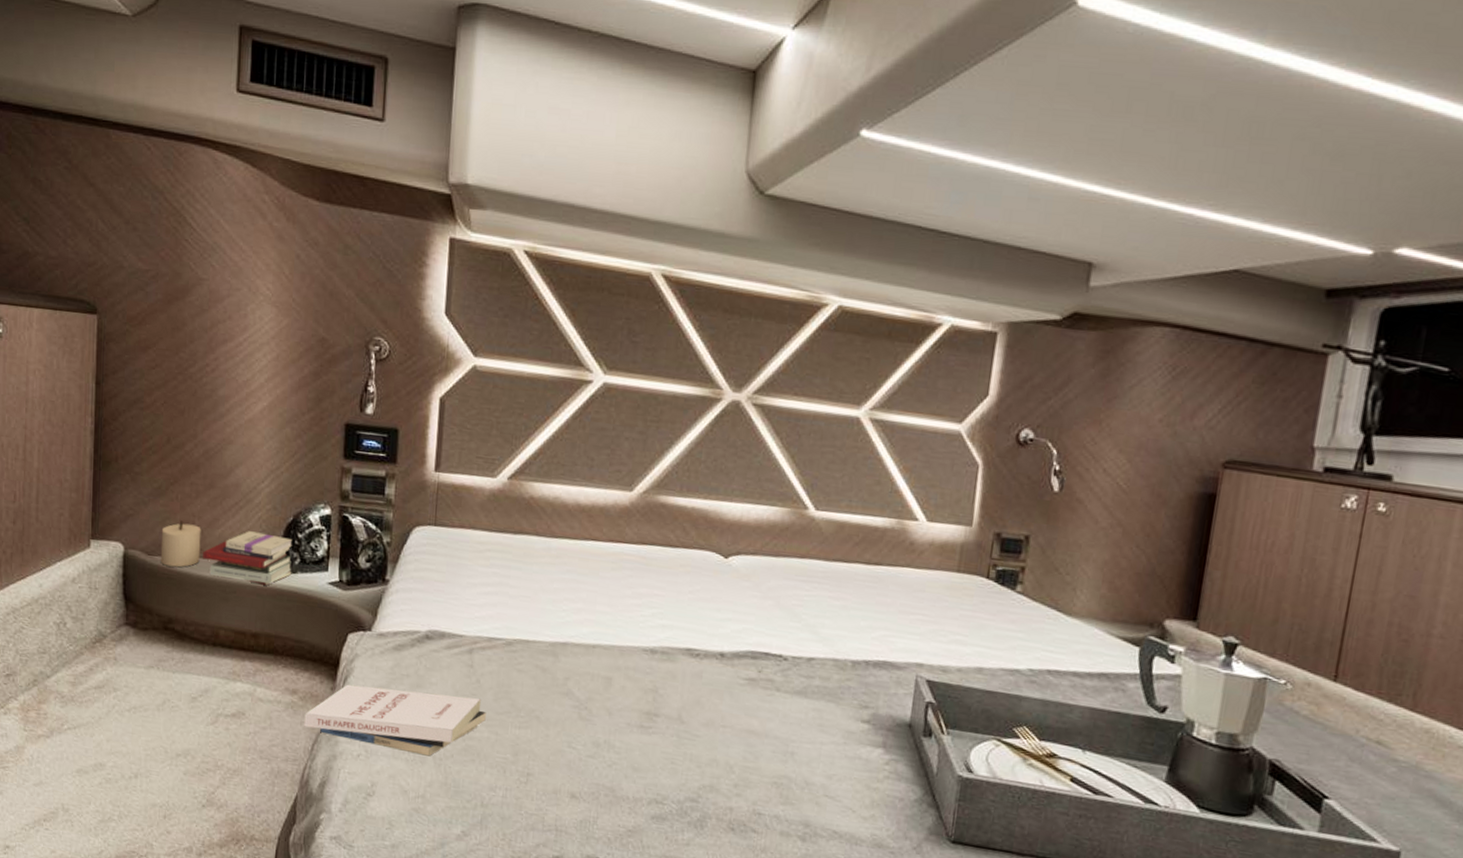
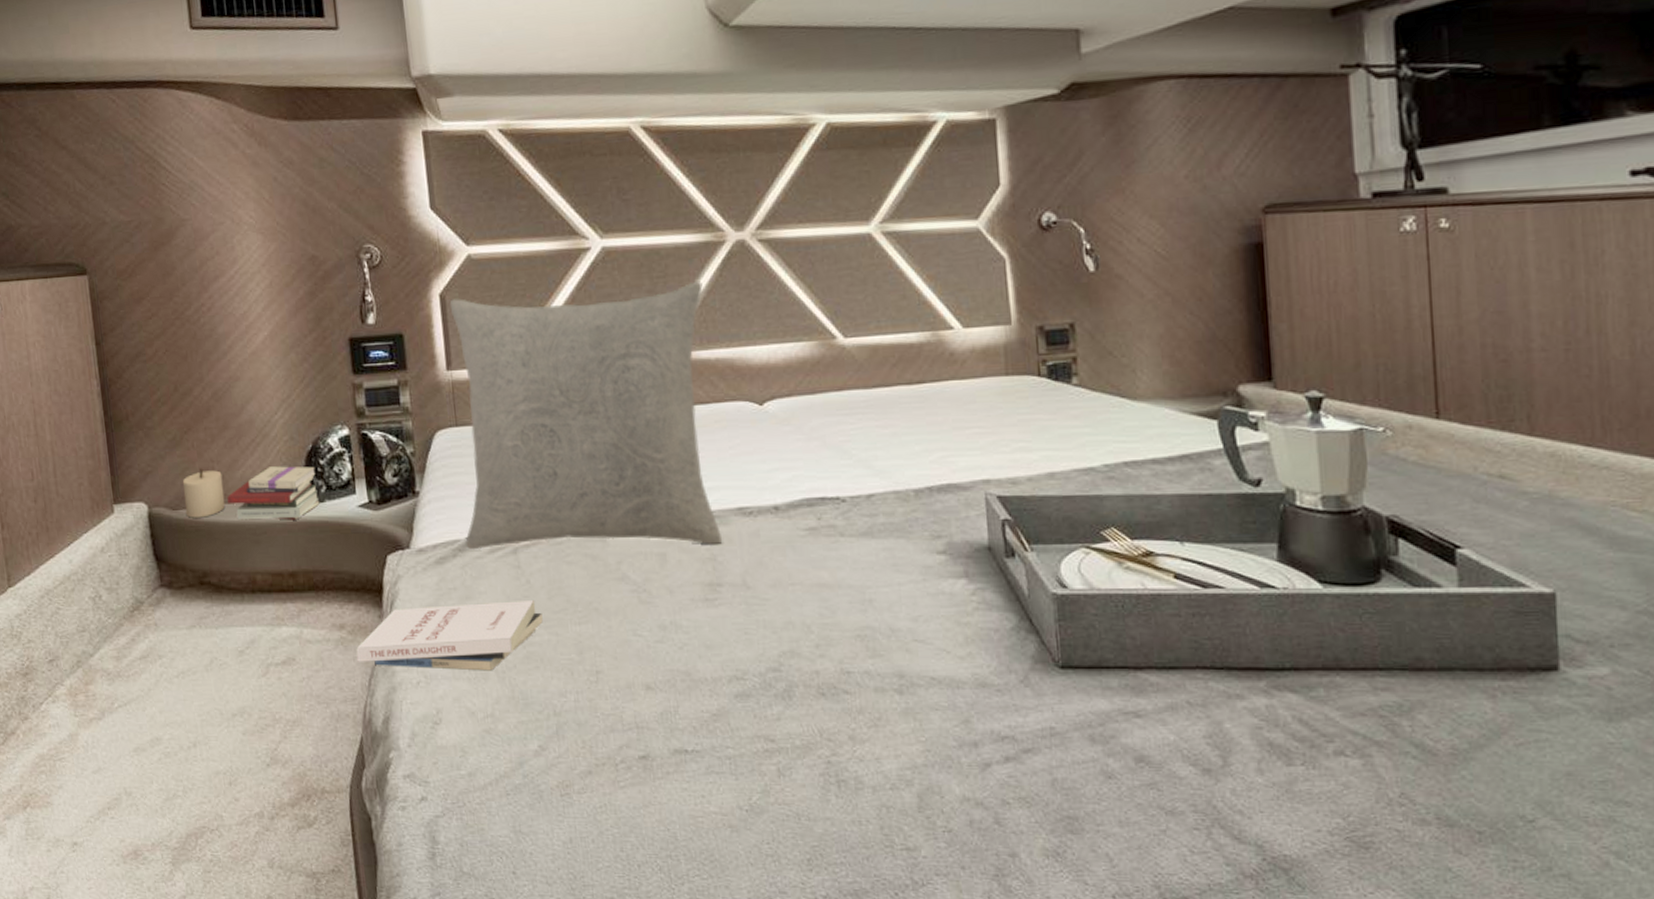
pillow: none [425,405,693,679] -> present [449,281,723,550]

